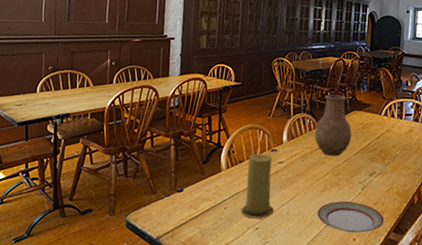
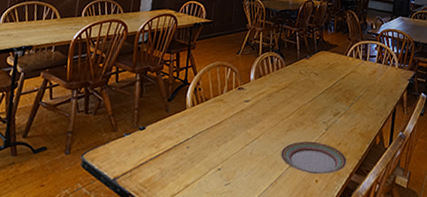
candle: present [241,153,274,219] -> none [203,91,239,159]
vase: present [314,94,352,156] -> none [281,34,318,96]

